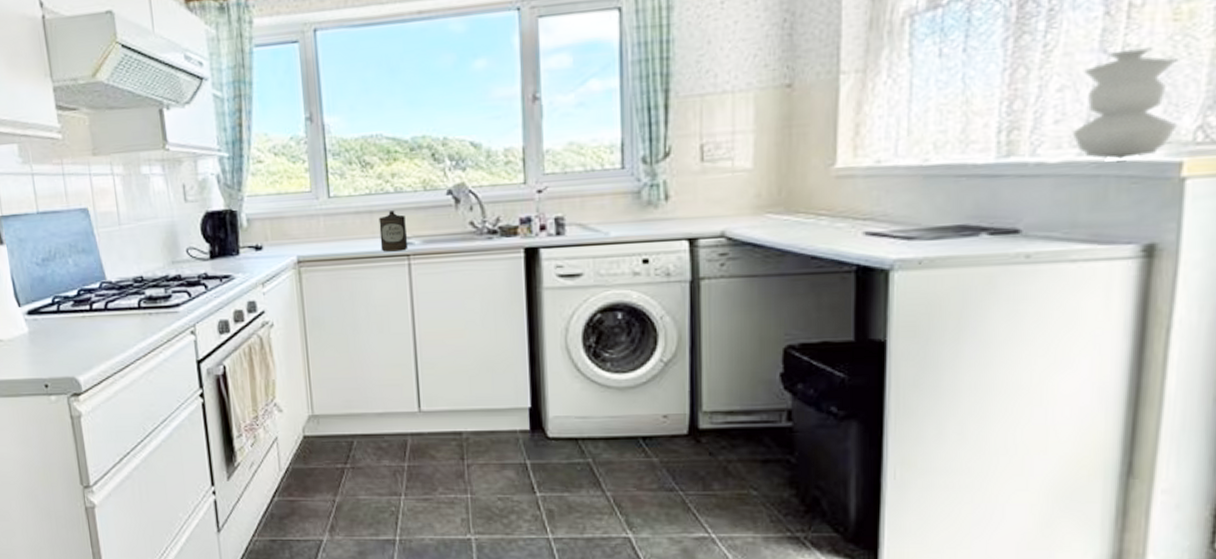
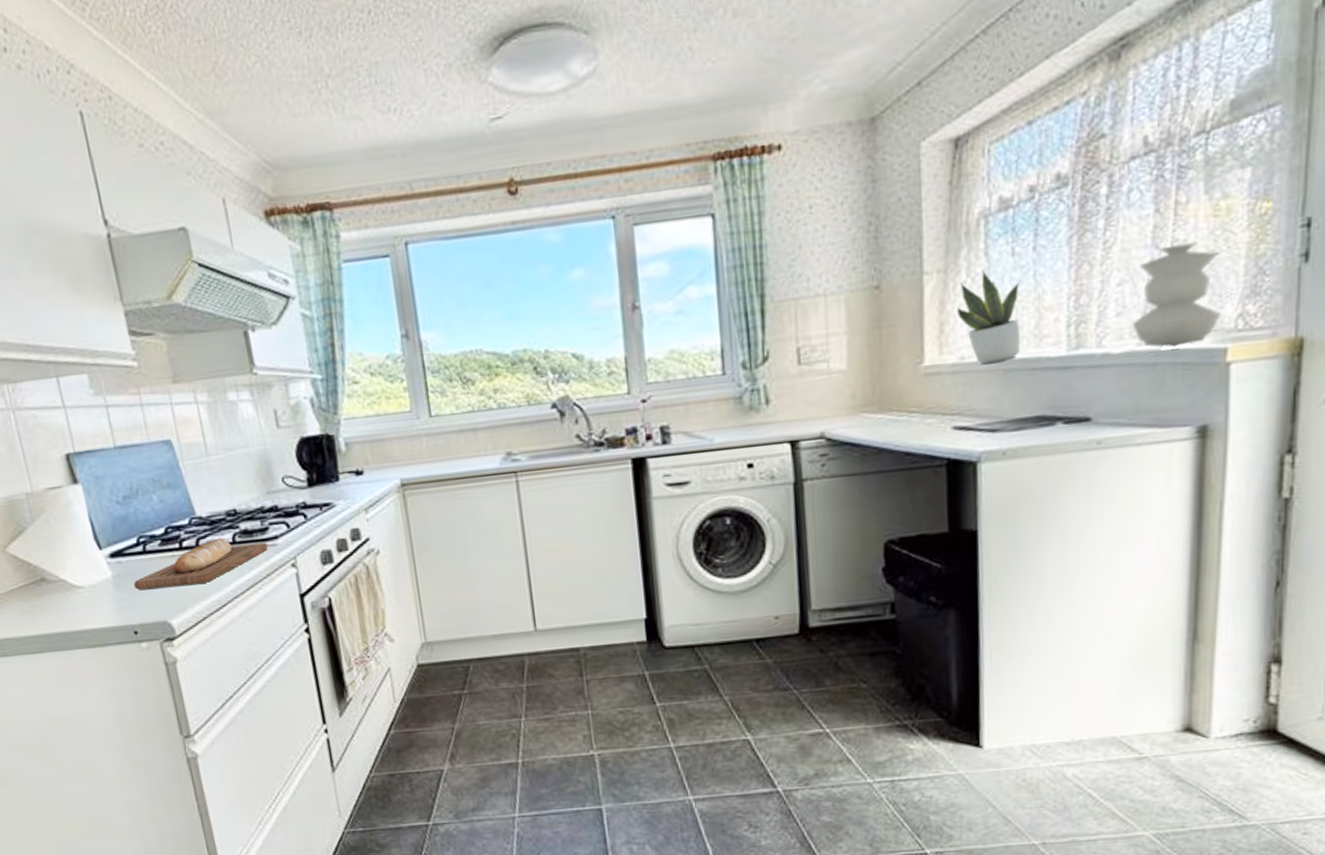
bread loaf: none [47,302,170,346] -> present [134,537,268,590]
canister: present [378,210,409,252] -> none [483,427,515,470]
potted plant: none [875,70,946,169] -> present [957,269,1021,365]

